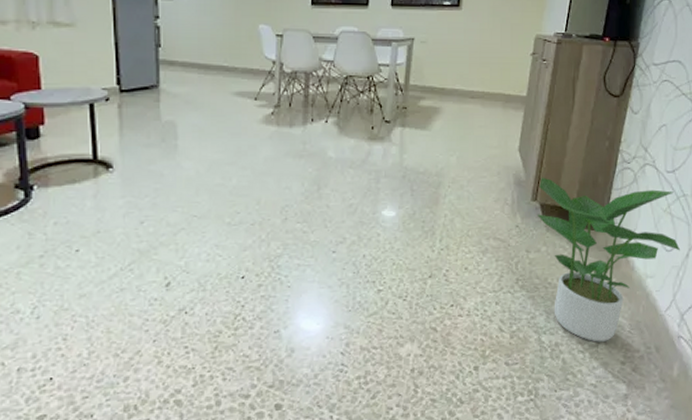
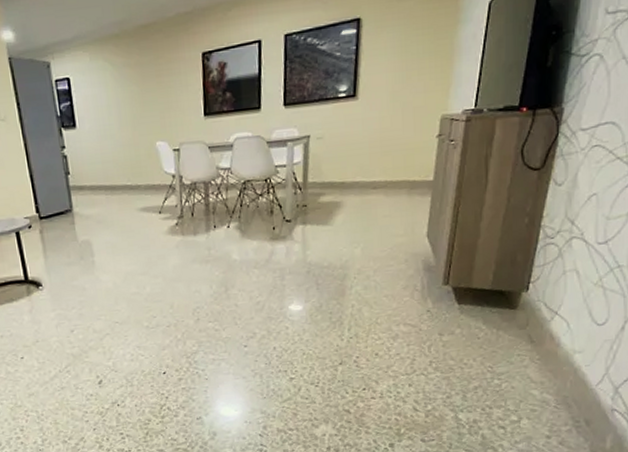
potted plant: present [538,177,680,342] -> none [450,260,614,418]

